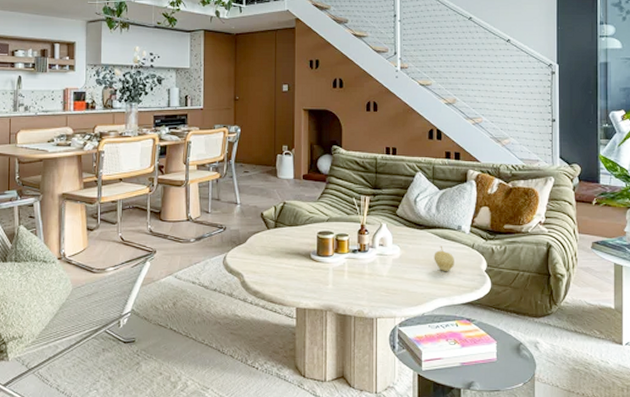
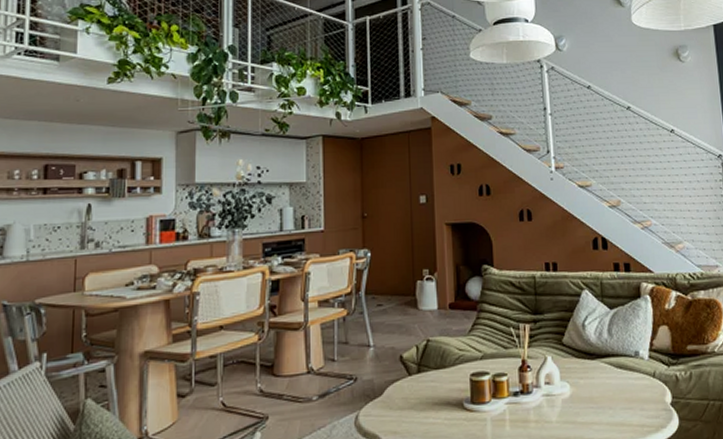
fruit: present [434,245,454,271] -> none [610,377,635,409]

